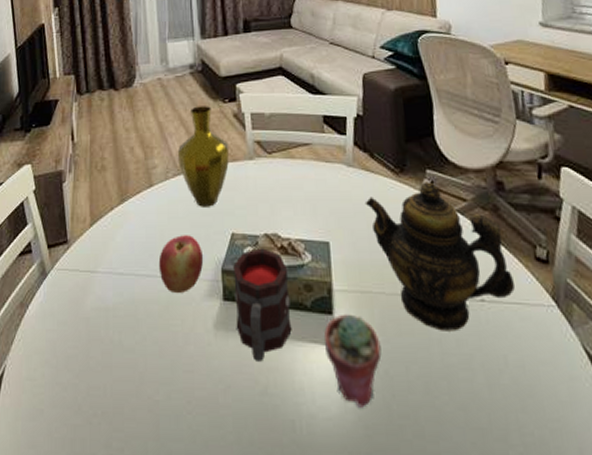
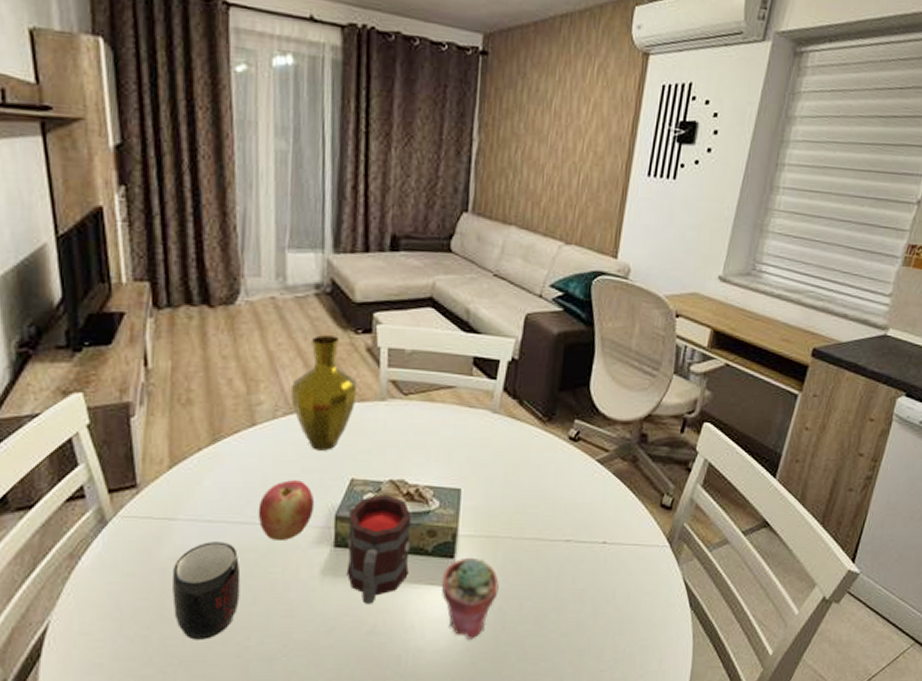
mug: none [95,293,148,391] -> present [172,542,241,640]
teapot: present [364,182,516,331] -> none [505,432,638,570]

